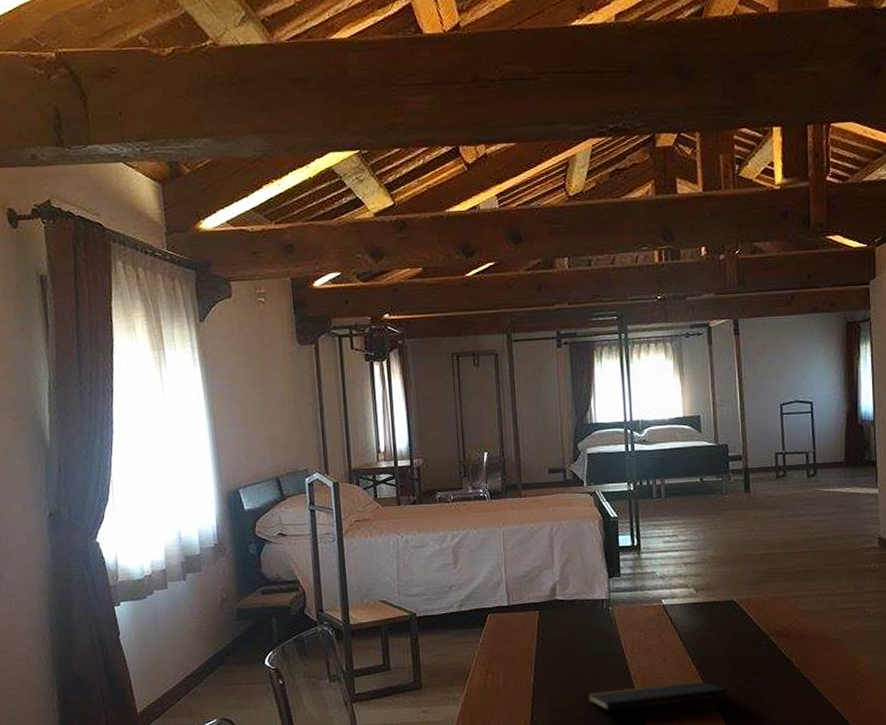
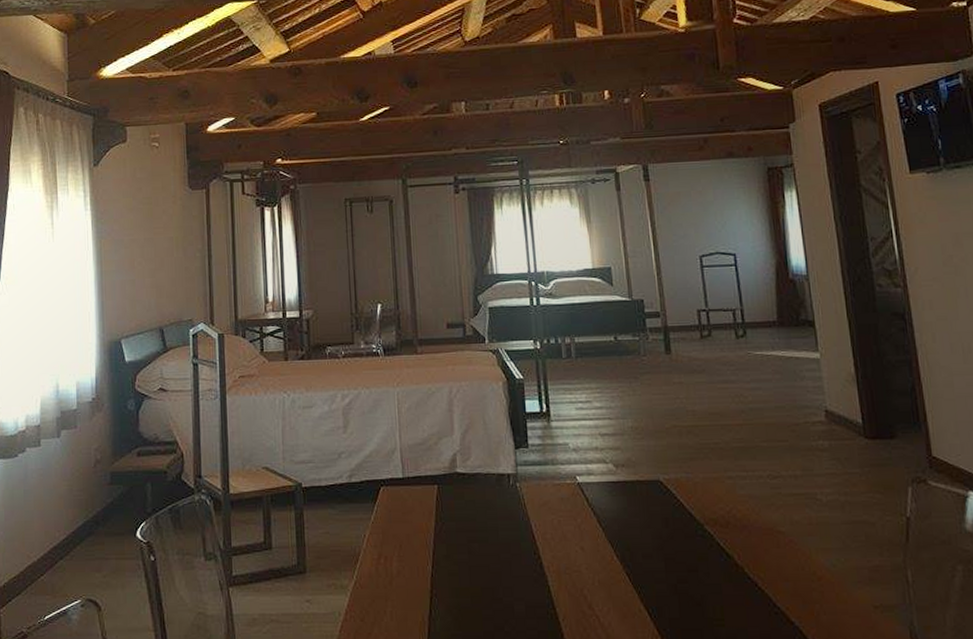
notepad: present [588,680,733,713] -> none [494,576,666,619]

